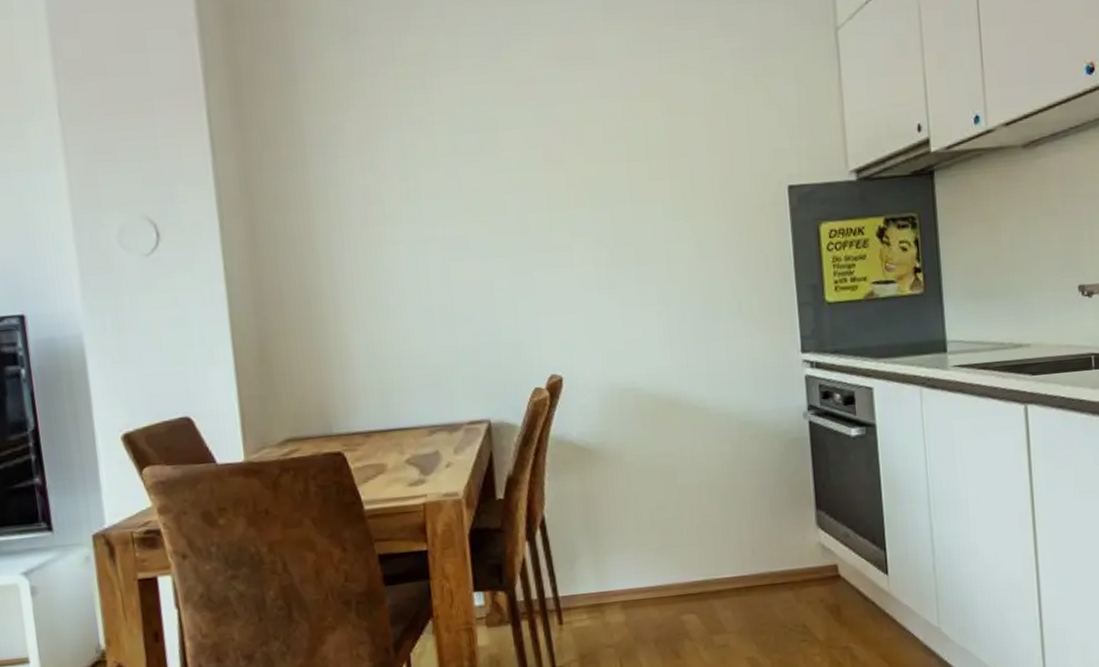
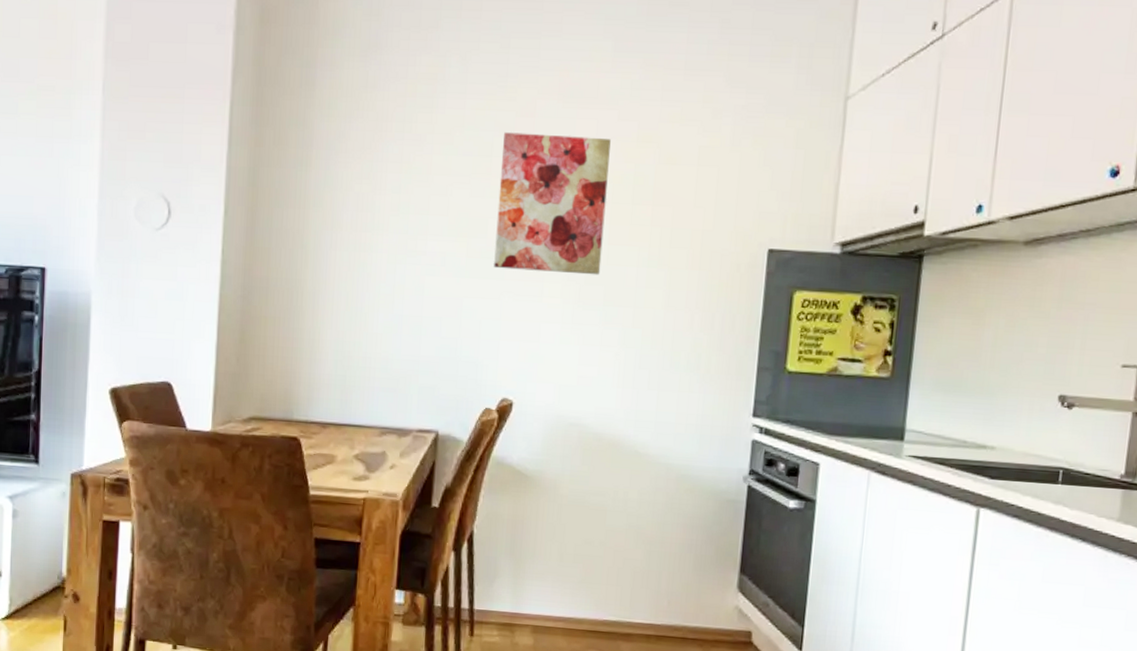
wall art: none [506,97,628,244] -> present [494,132,611,275]

